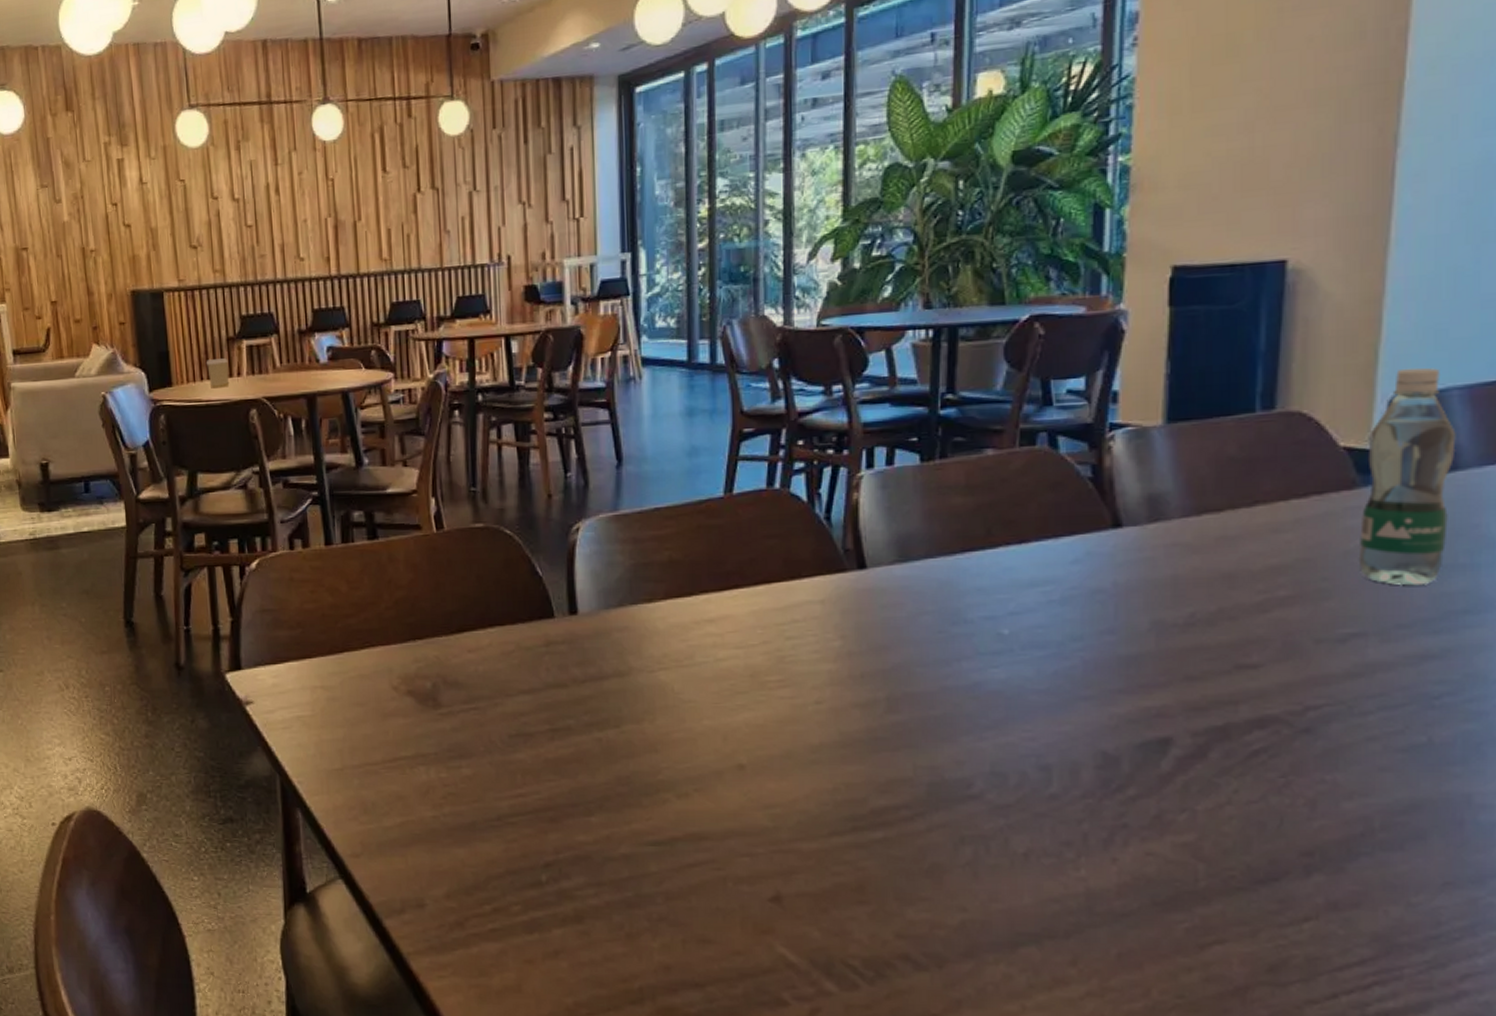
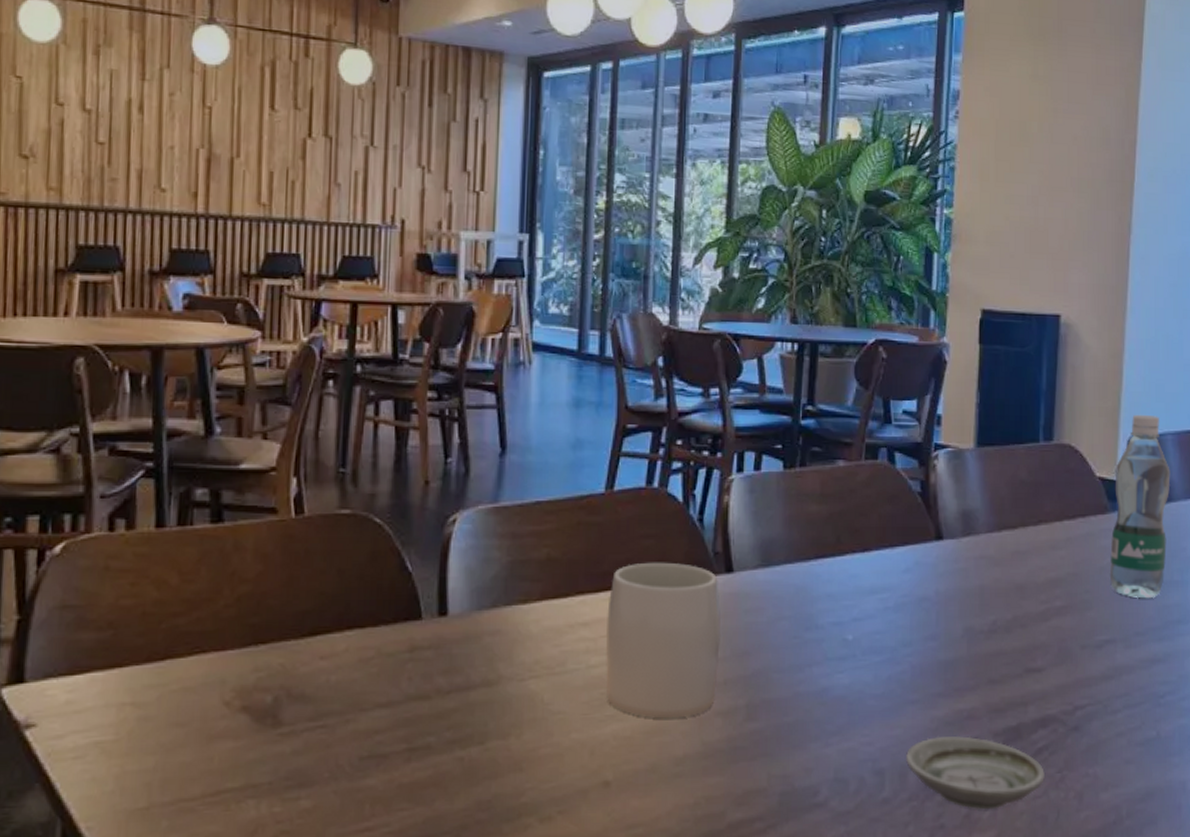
cup: present [206,358,230,389] -> none [22,292,54,328]
mug: none [732,560,855,709] -> present [606,562,721,719]
saucer: none [1078,733,1262,812] -> present [906,736,1045,810]

